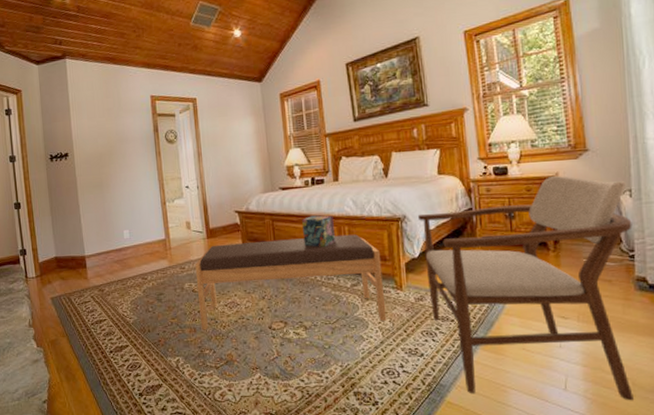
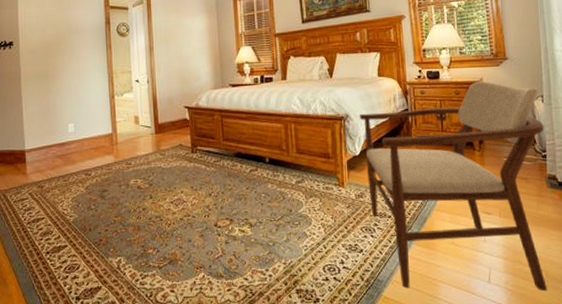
bench: present [195,234,387,330] -> none [142,132,329,229]
decorative box: present [302,215,335,247] -> none [251,112,282,144]

